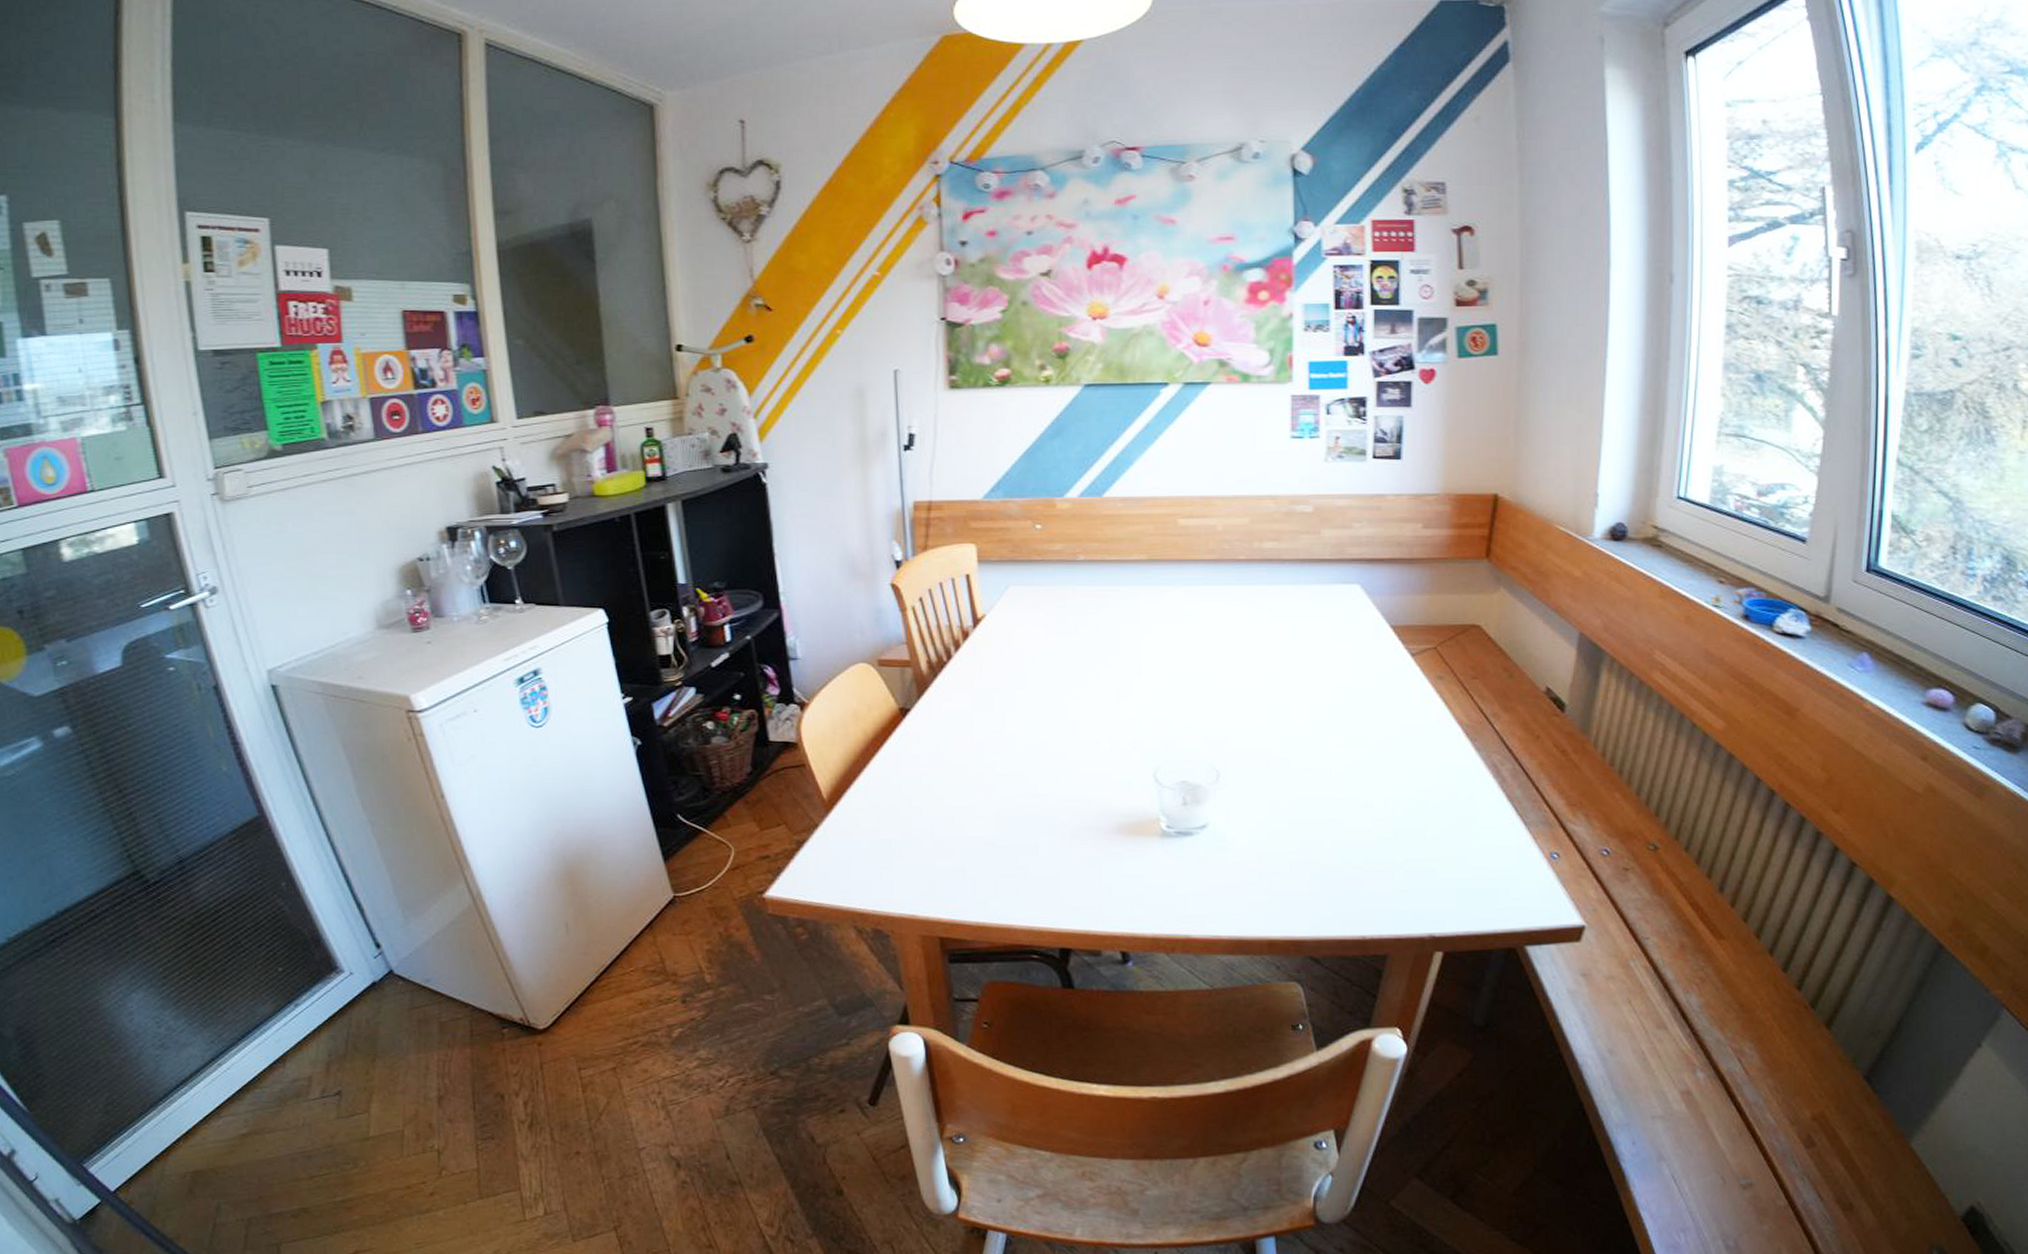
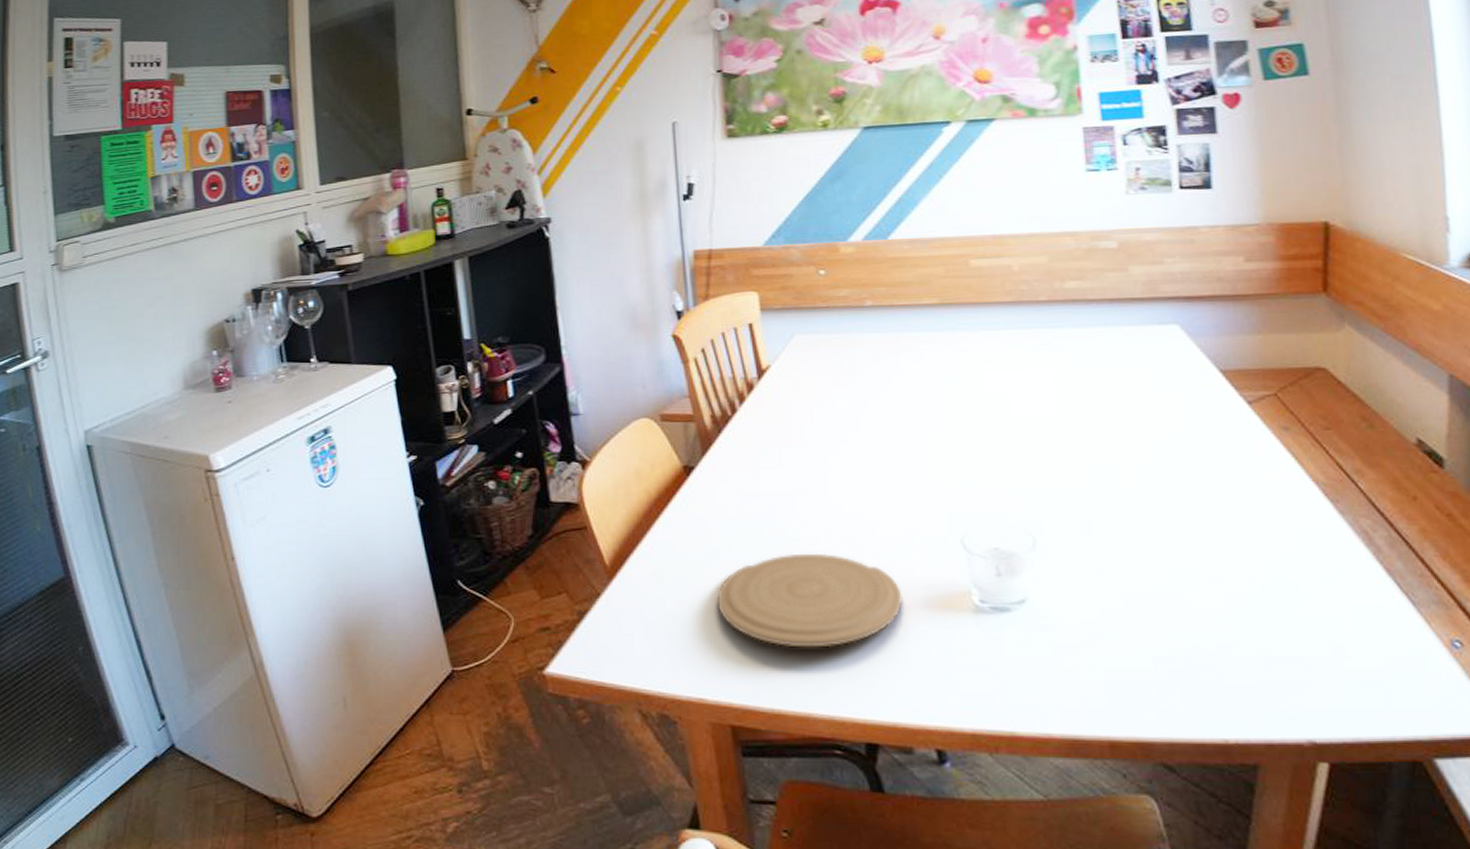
plate: none [929,786,1098,870] -> present [717,553,903,648]

